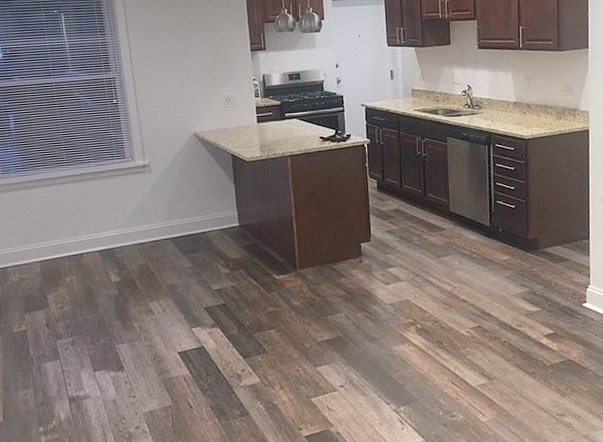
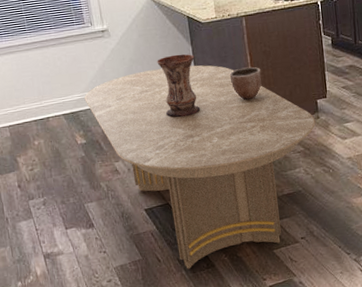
dining table: none [121,204,359,417] -> present [84,65,316,269]
vase: none [198,192,241,258] -> present [157,54,201,118]
decorative bowl: none [273,207,305,241] -> present [230,67,262,100]

